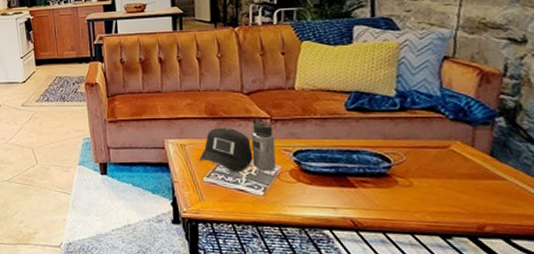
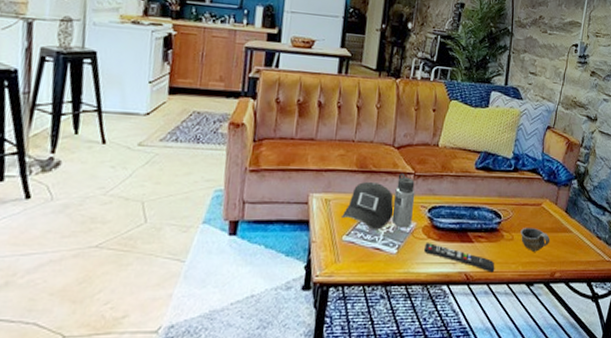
remote control: none [295,186,392,221] -> present [424,243,495,273]
cup: none [421,173,471,201] -> present [520,228,551,252]

